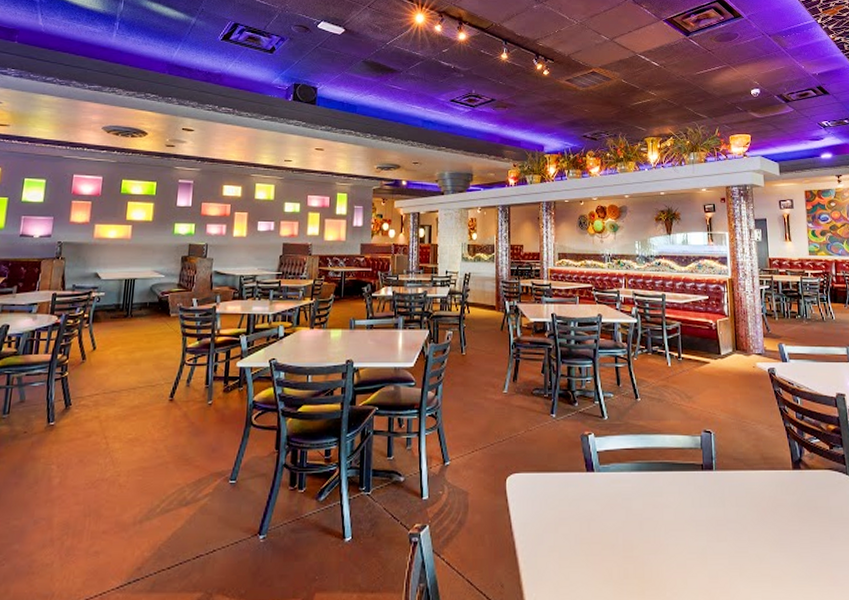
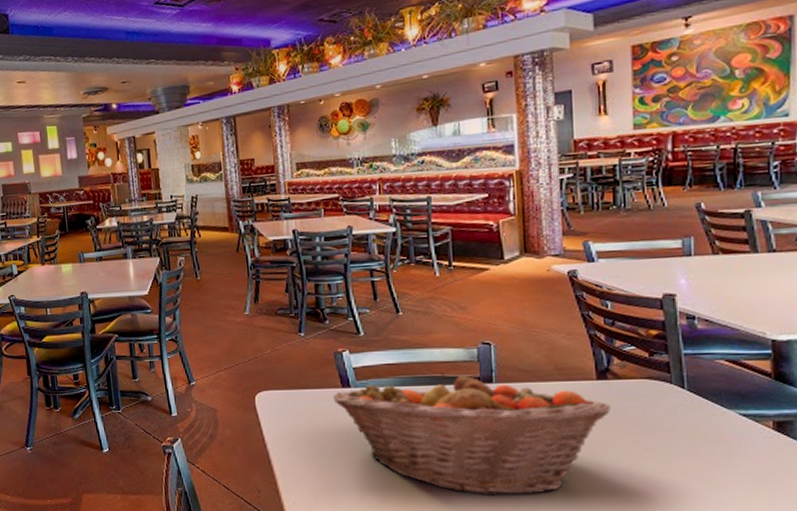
fruit basket: none [578,458,804,588] -> present [333,371,611,497]

